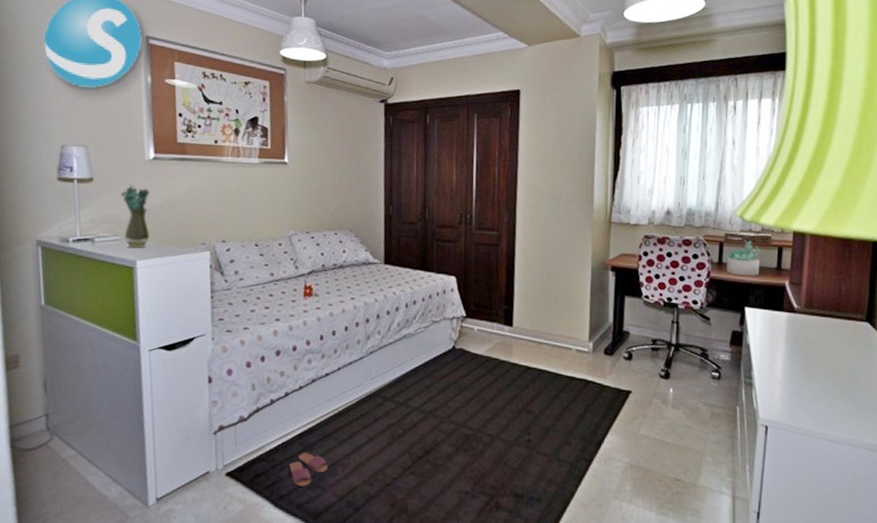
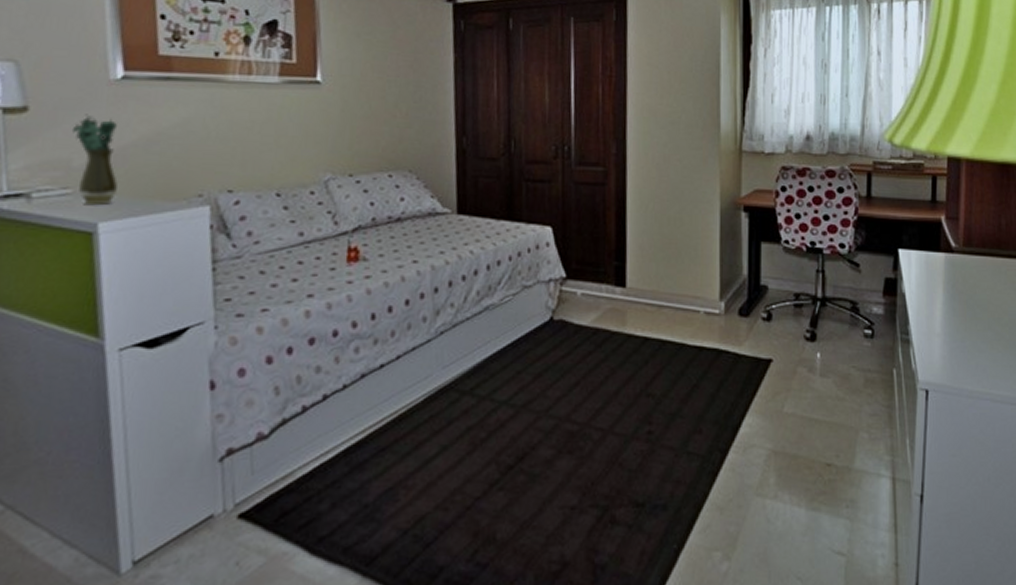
slippers: present [289,452,328,487] -> none [330,474,385,522]
succulent plant: present [726,240,761,277] -> none [876,169,913,212]

